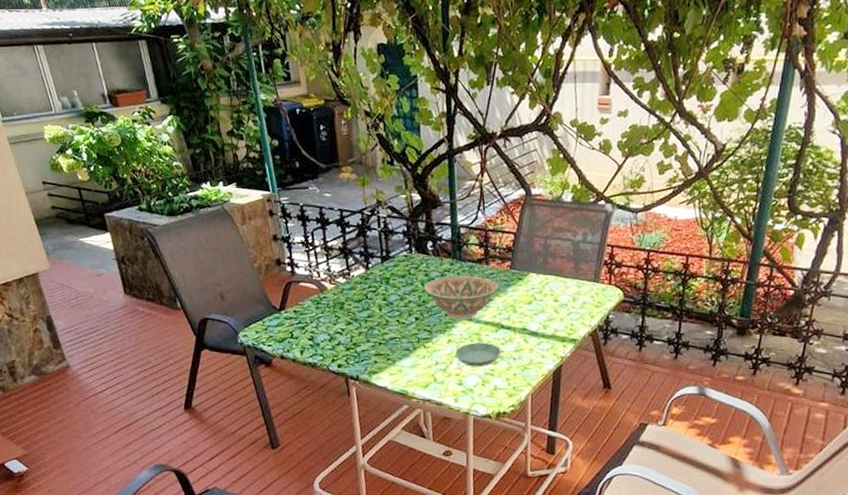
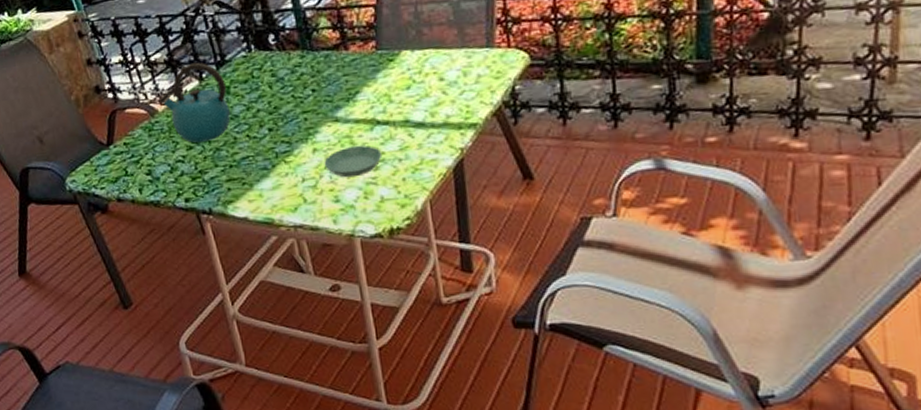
kettle: none [329,253,387,321] -> present [159,62,231,143]
decorative bowl: present [424,275,499,319] -> none [273,65,366,122]

